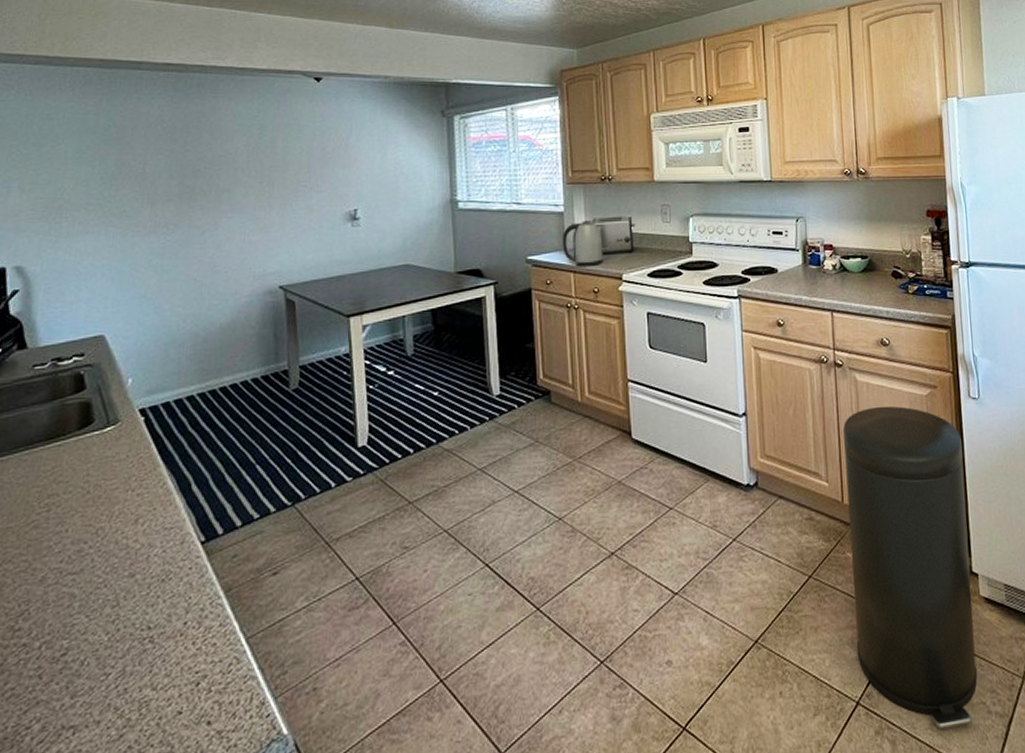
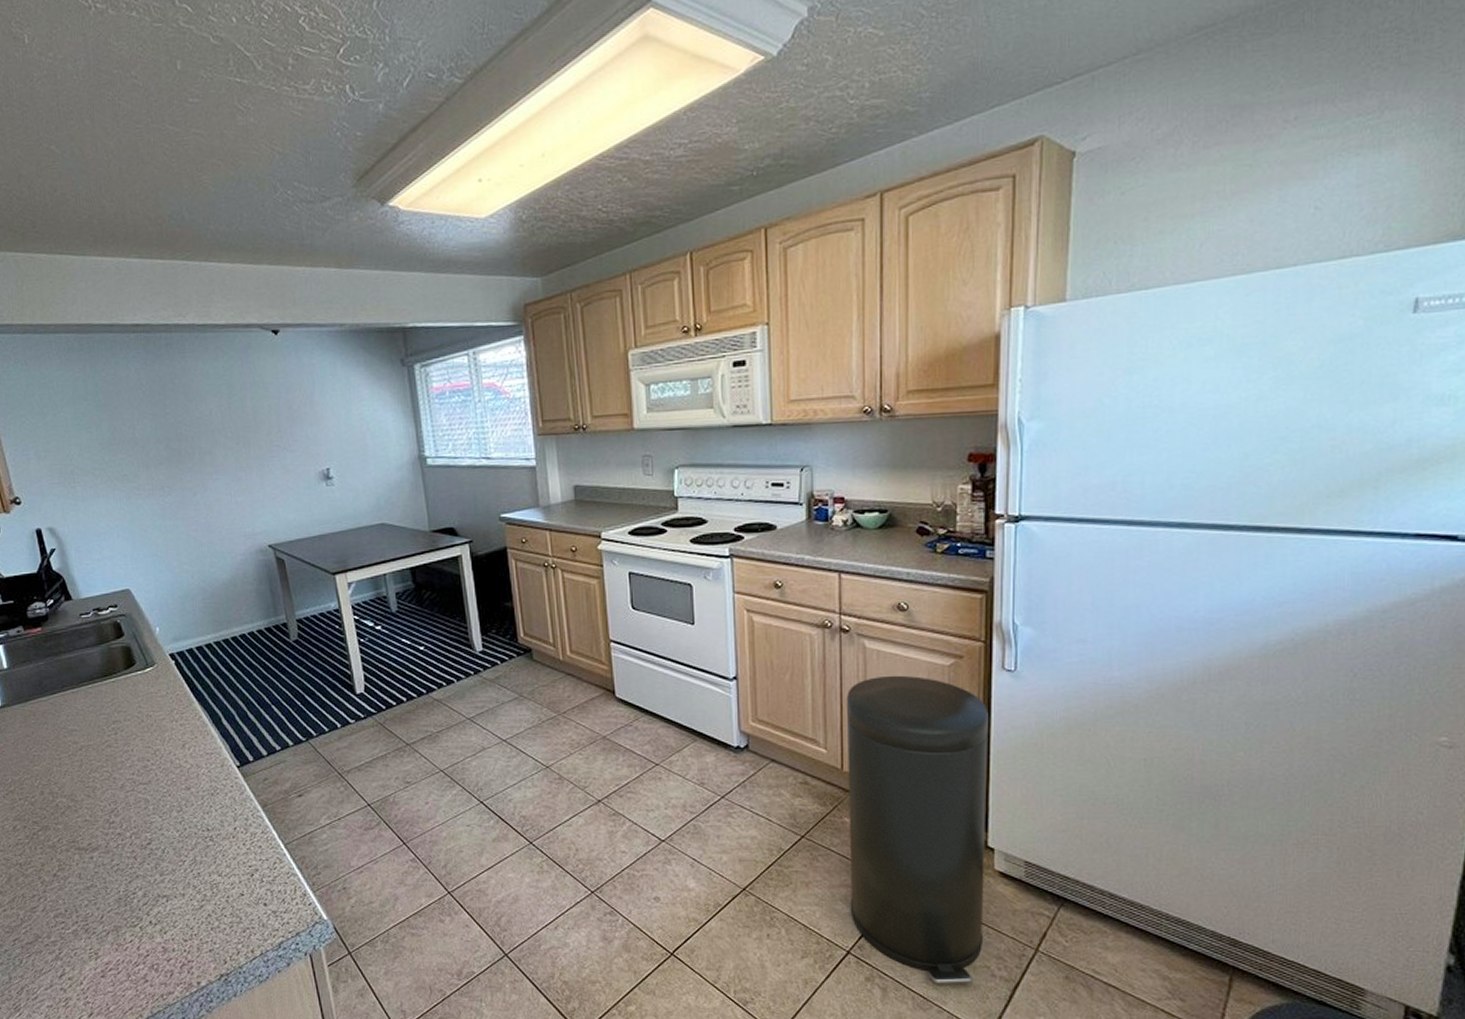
kettle: present [562,221,603,267] -> none [536,475,580,525]
toaster: present [591,215,636,255] -> none [566,468,614,512]

